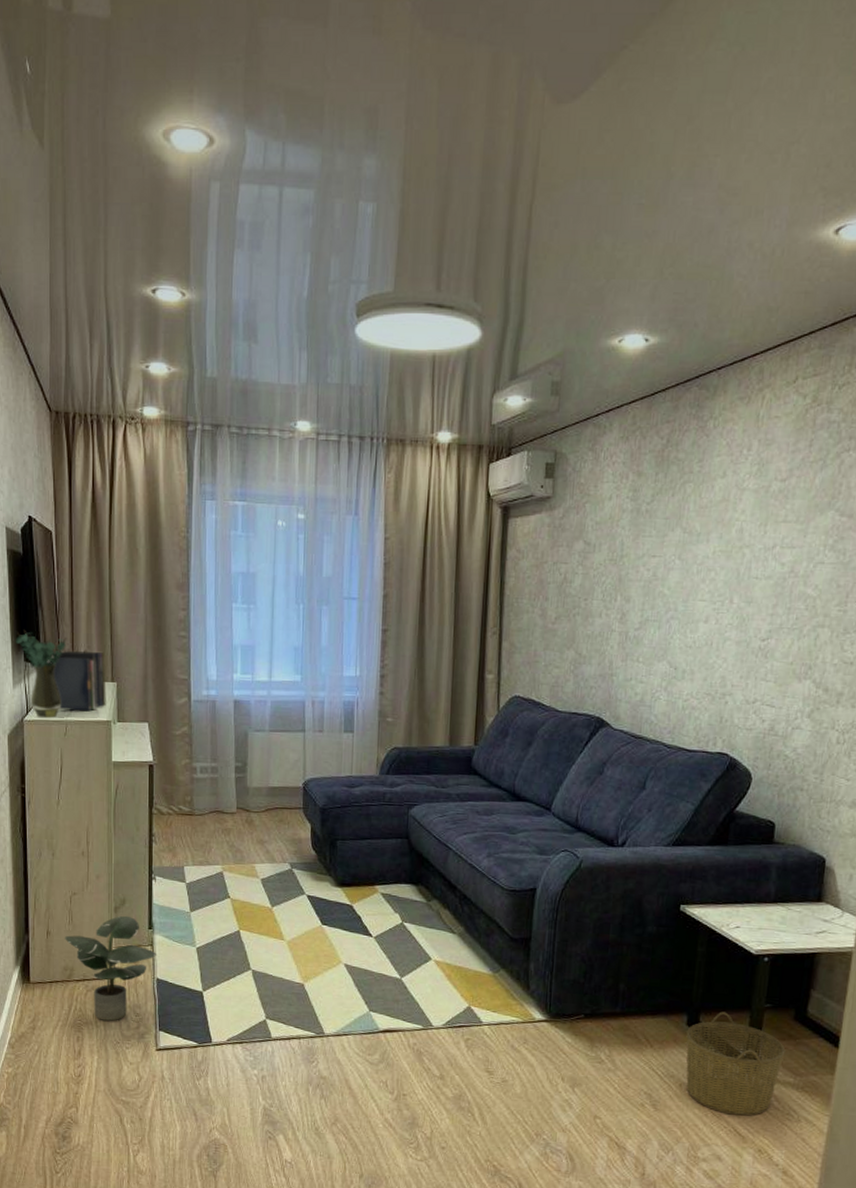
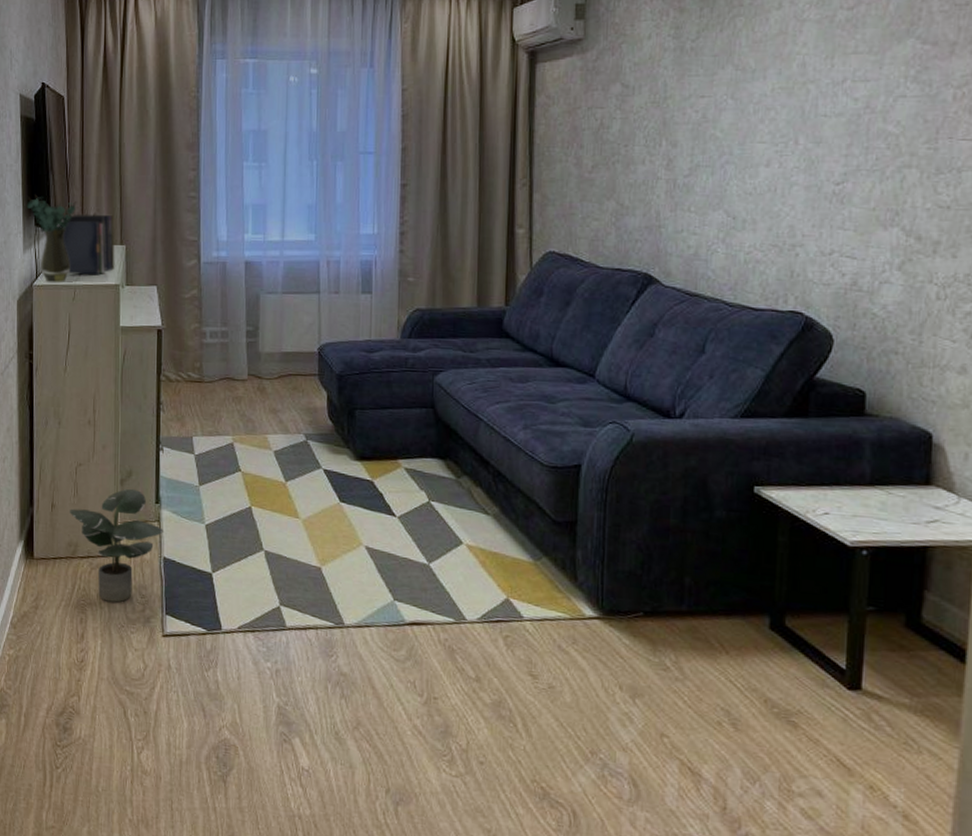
basket: present [686,1011,786,1116] -> none [769,614,897,744]

